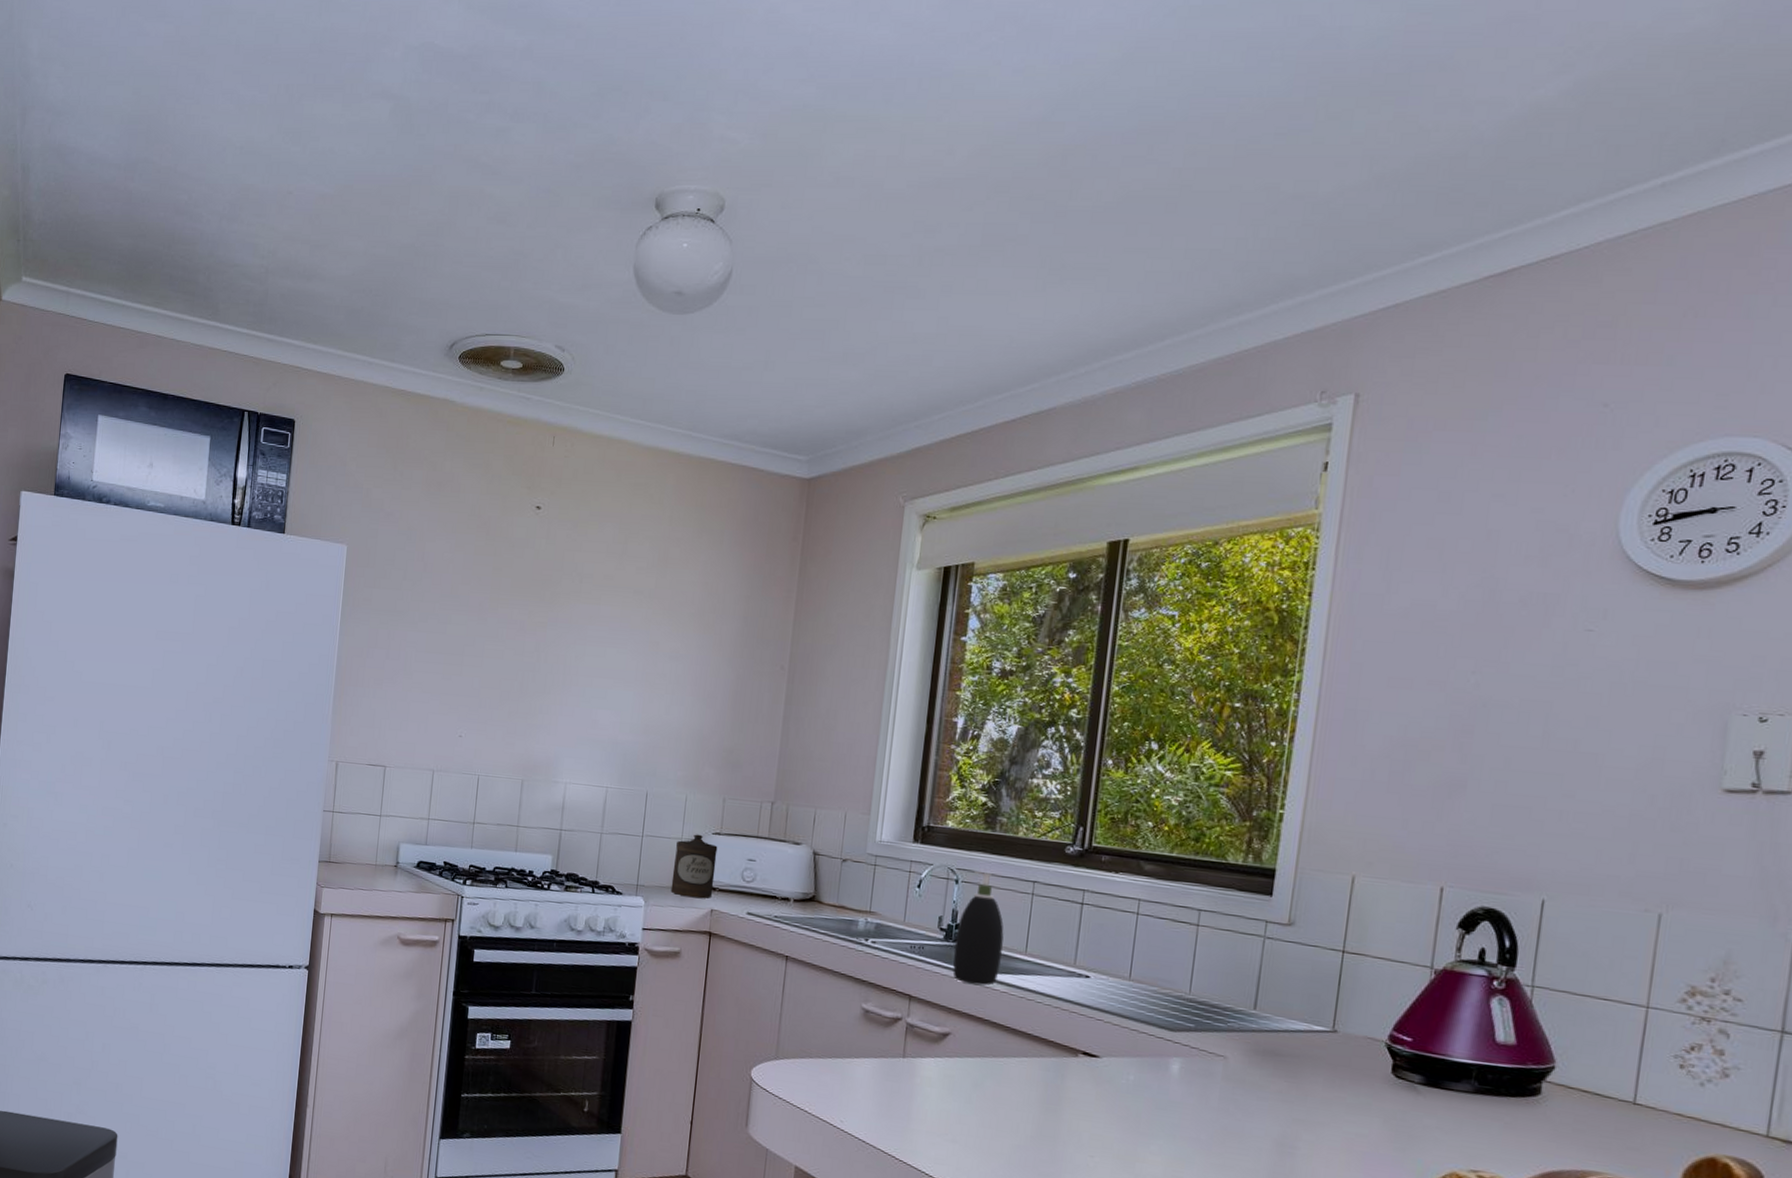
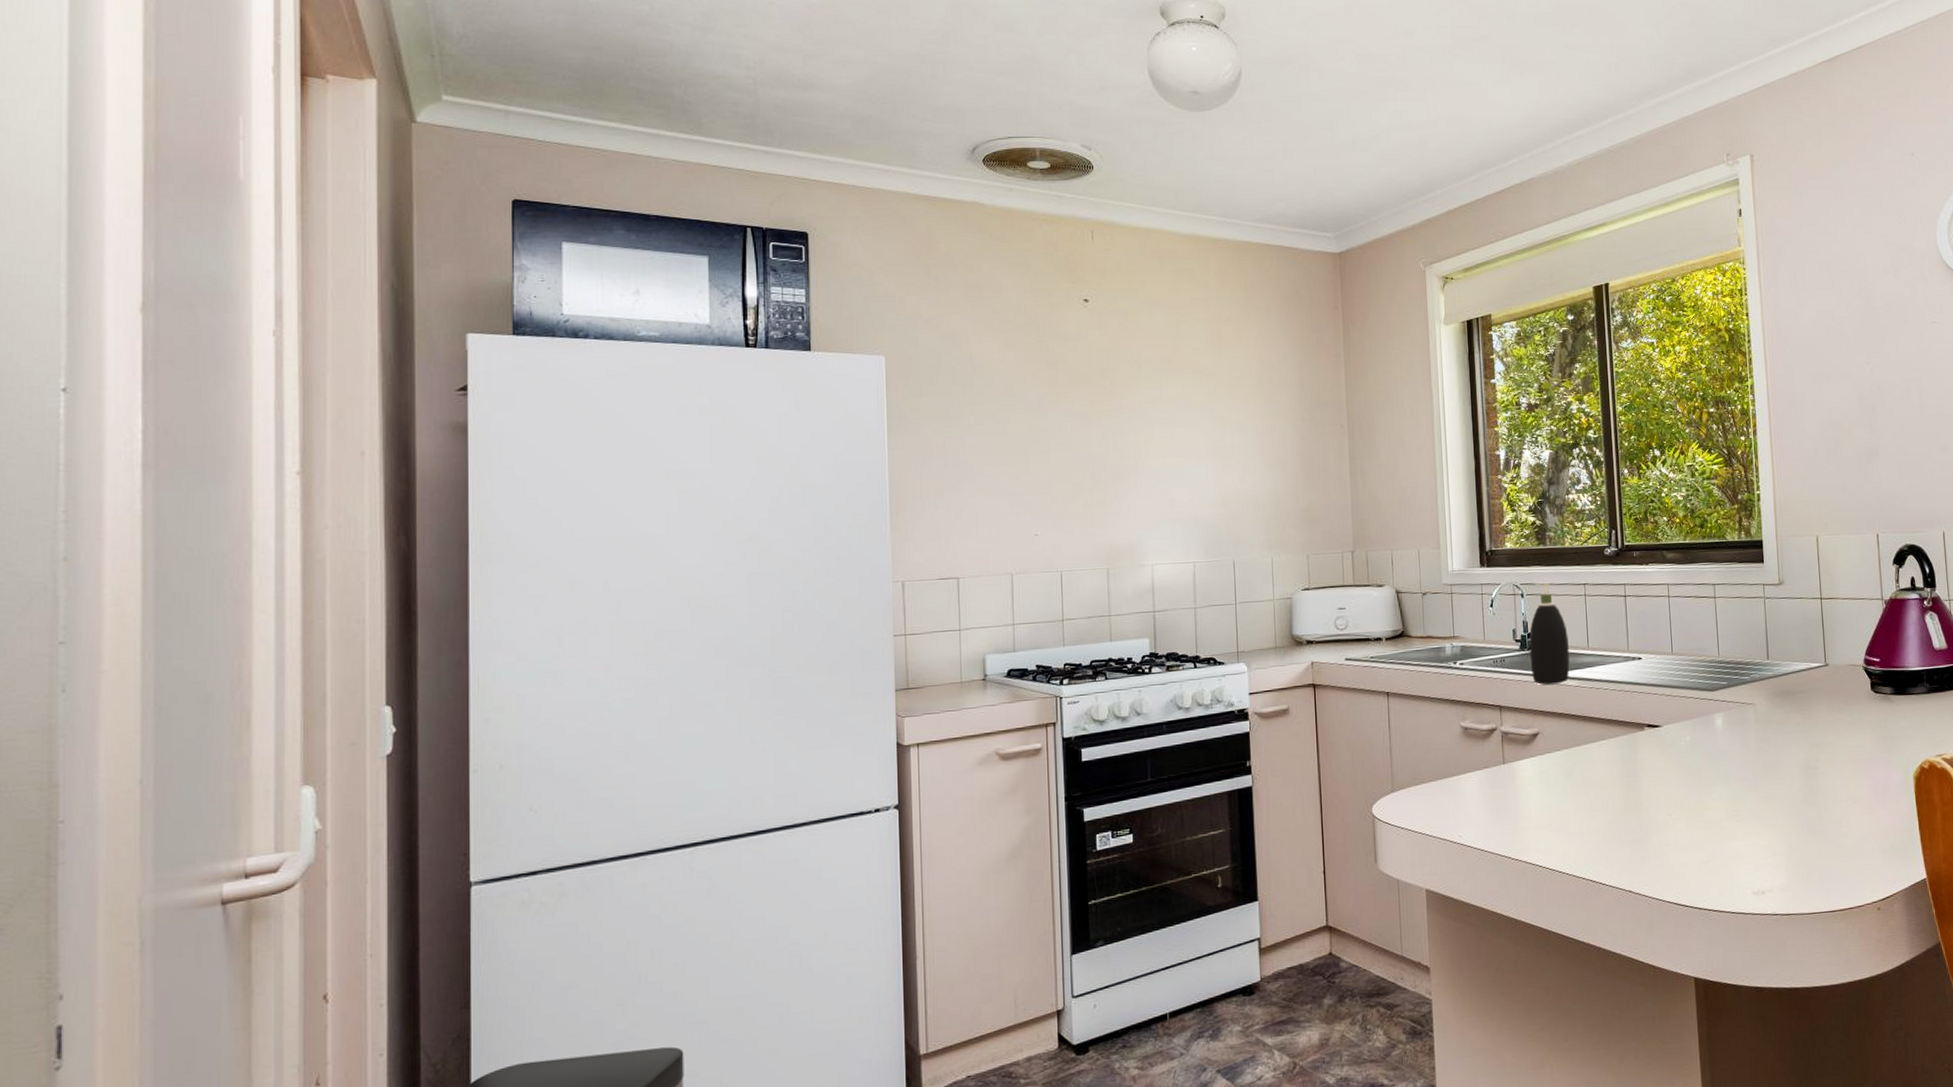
canister: present [670,834,718,899] -> none [1269,593,1311,654]

